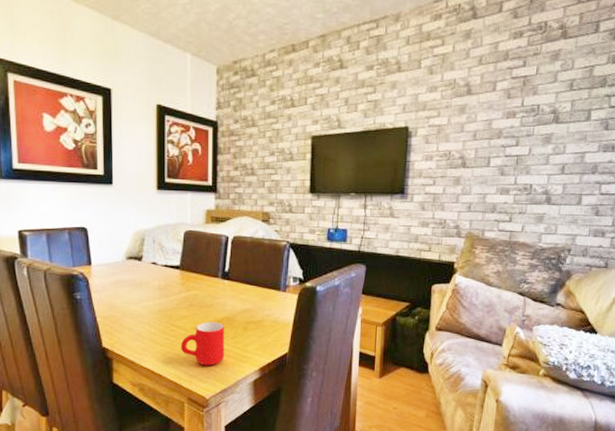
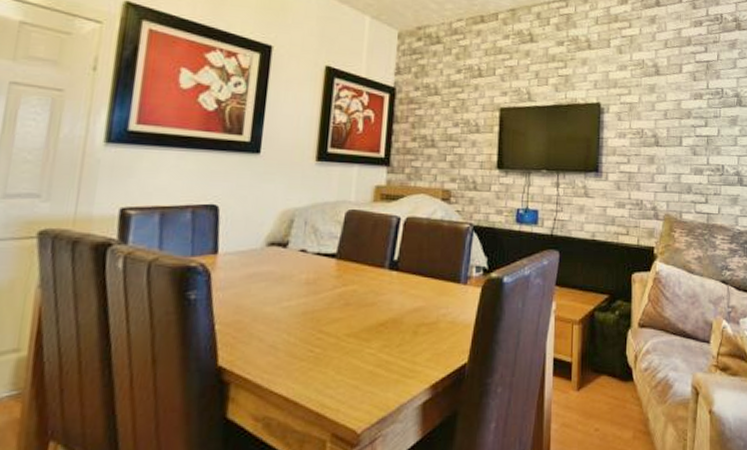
mug: present [180,322,225,366] -> none [327,325,389,386]

